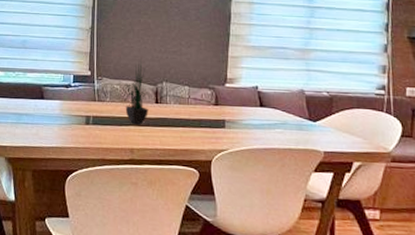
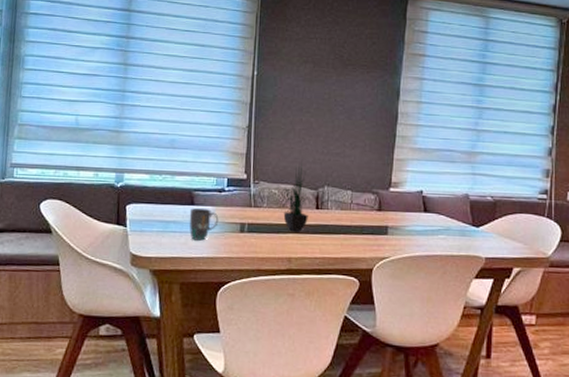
mug: none [39,101,66,132] -> present [189,207,219,241]

